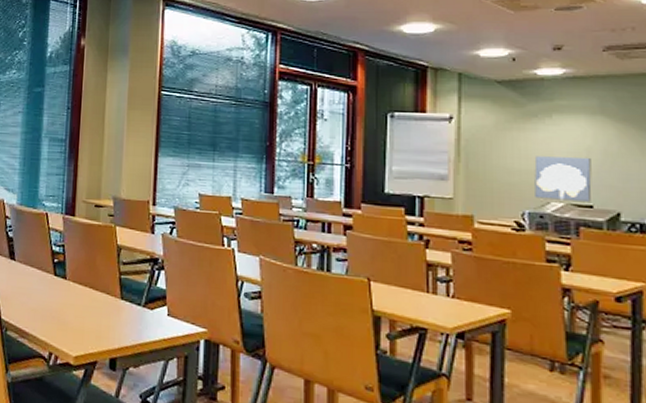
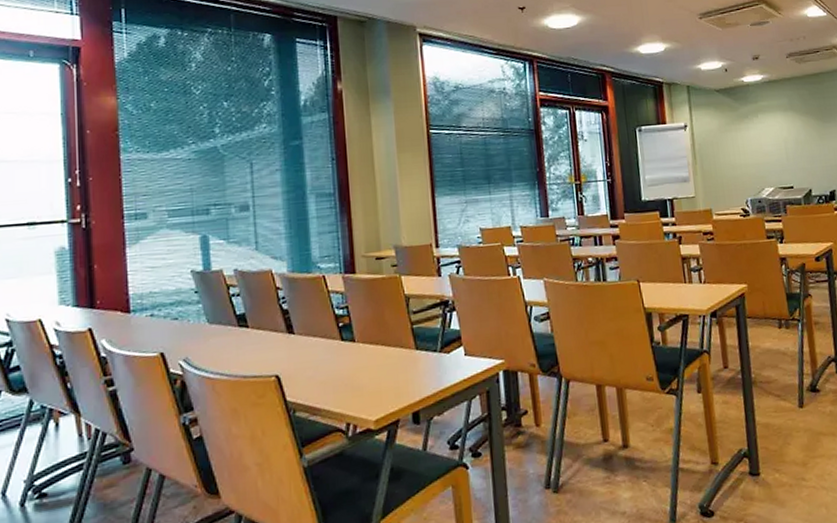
wall art: present [534,156,592,202] -> none [750,147,791,187]

